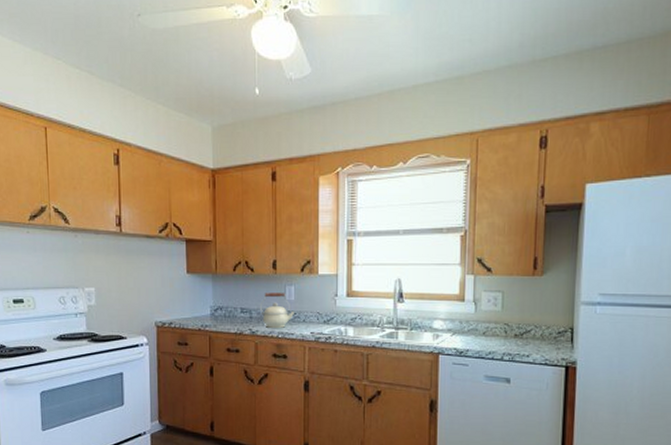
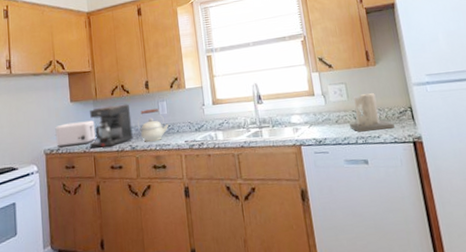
toaster: none [168,296,212,322] -> present [55,120,96,148]
coffee maker: none [206,283,254,329] -> present [89,104,133,148]
paper towel roll: none [497,307,549,349] -> present [349,93,395,132]

